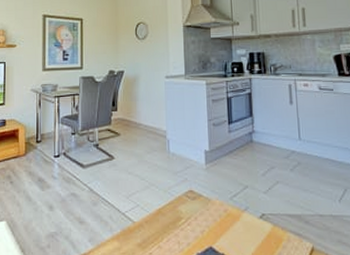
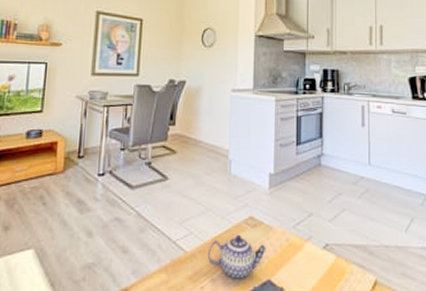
teapot: none [153,206,207,247] -> present [207,234,267,281]

